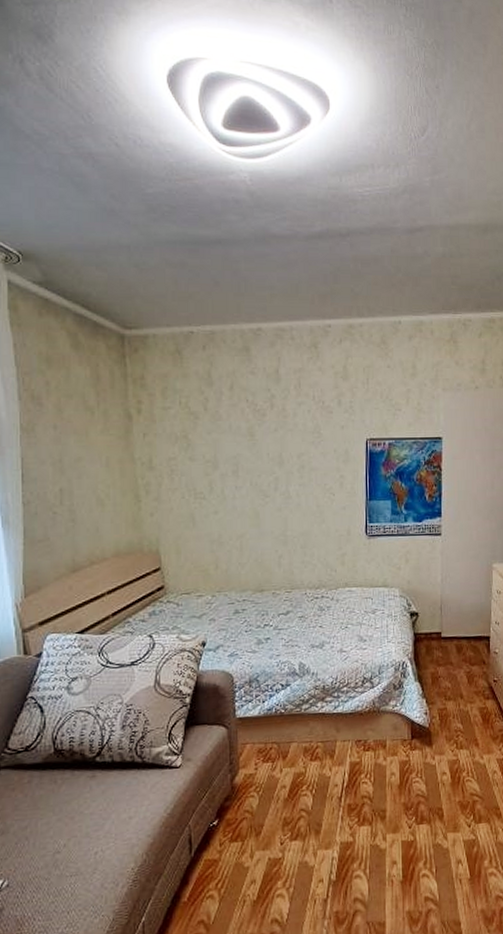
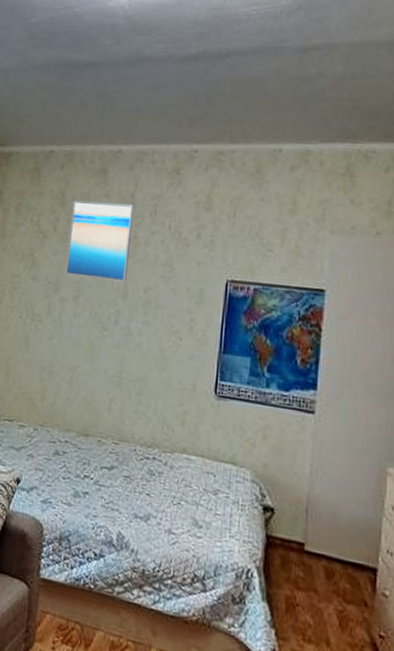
wall art: none [220,379,280,452] -> present [64,200,134,282]

